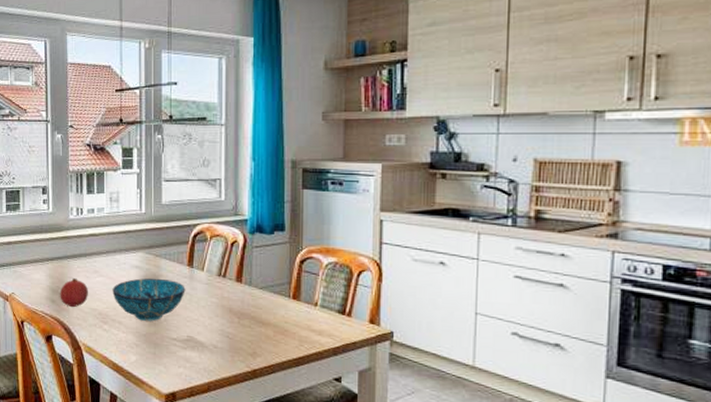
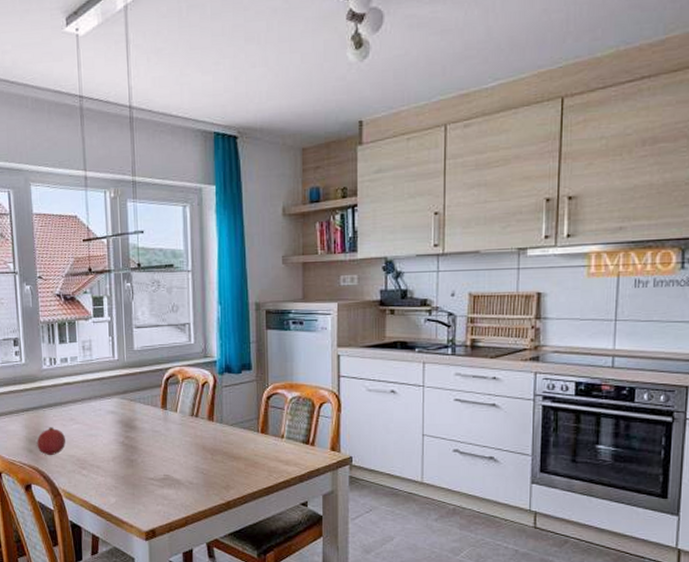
decorative bowl: present [112,278,186,322] -> none [89,422,161,464]

